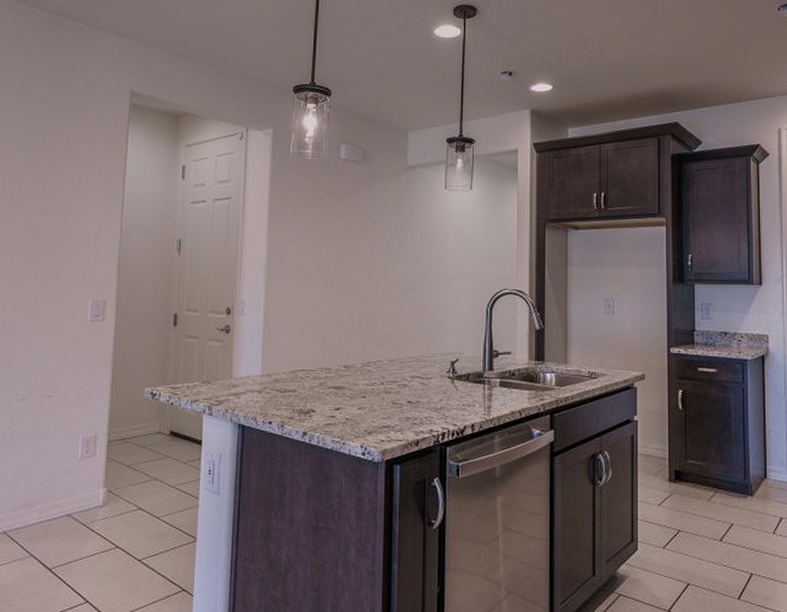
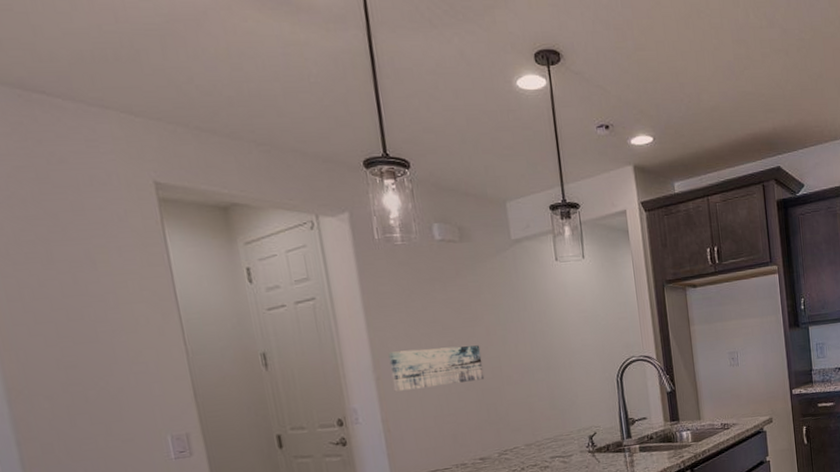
wall art: none [280,253,363,291] -> present [388,345,485,392]

